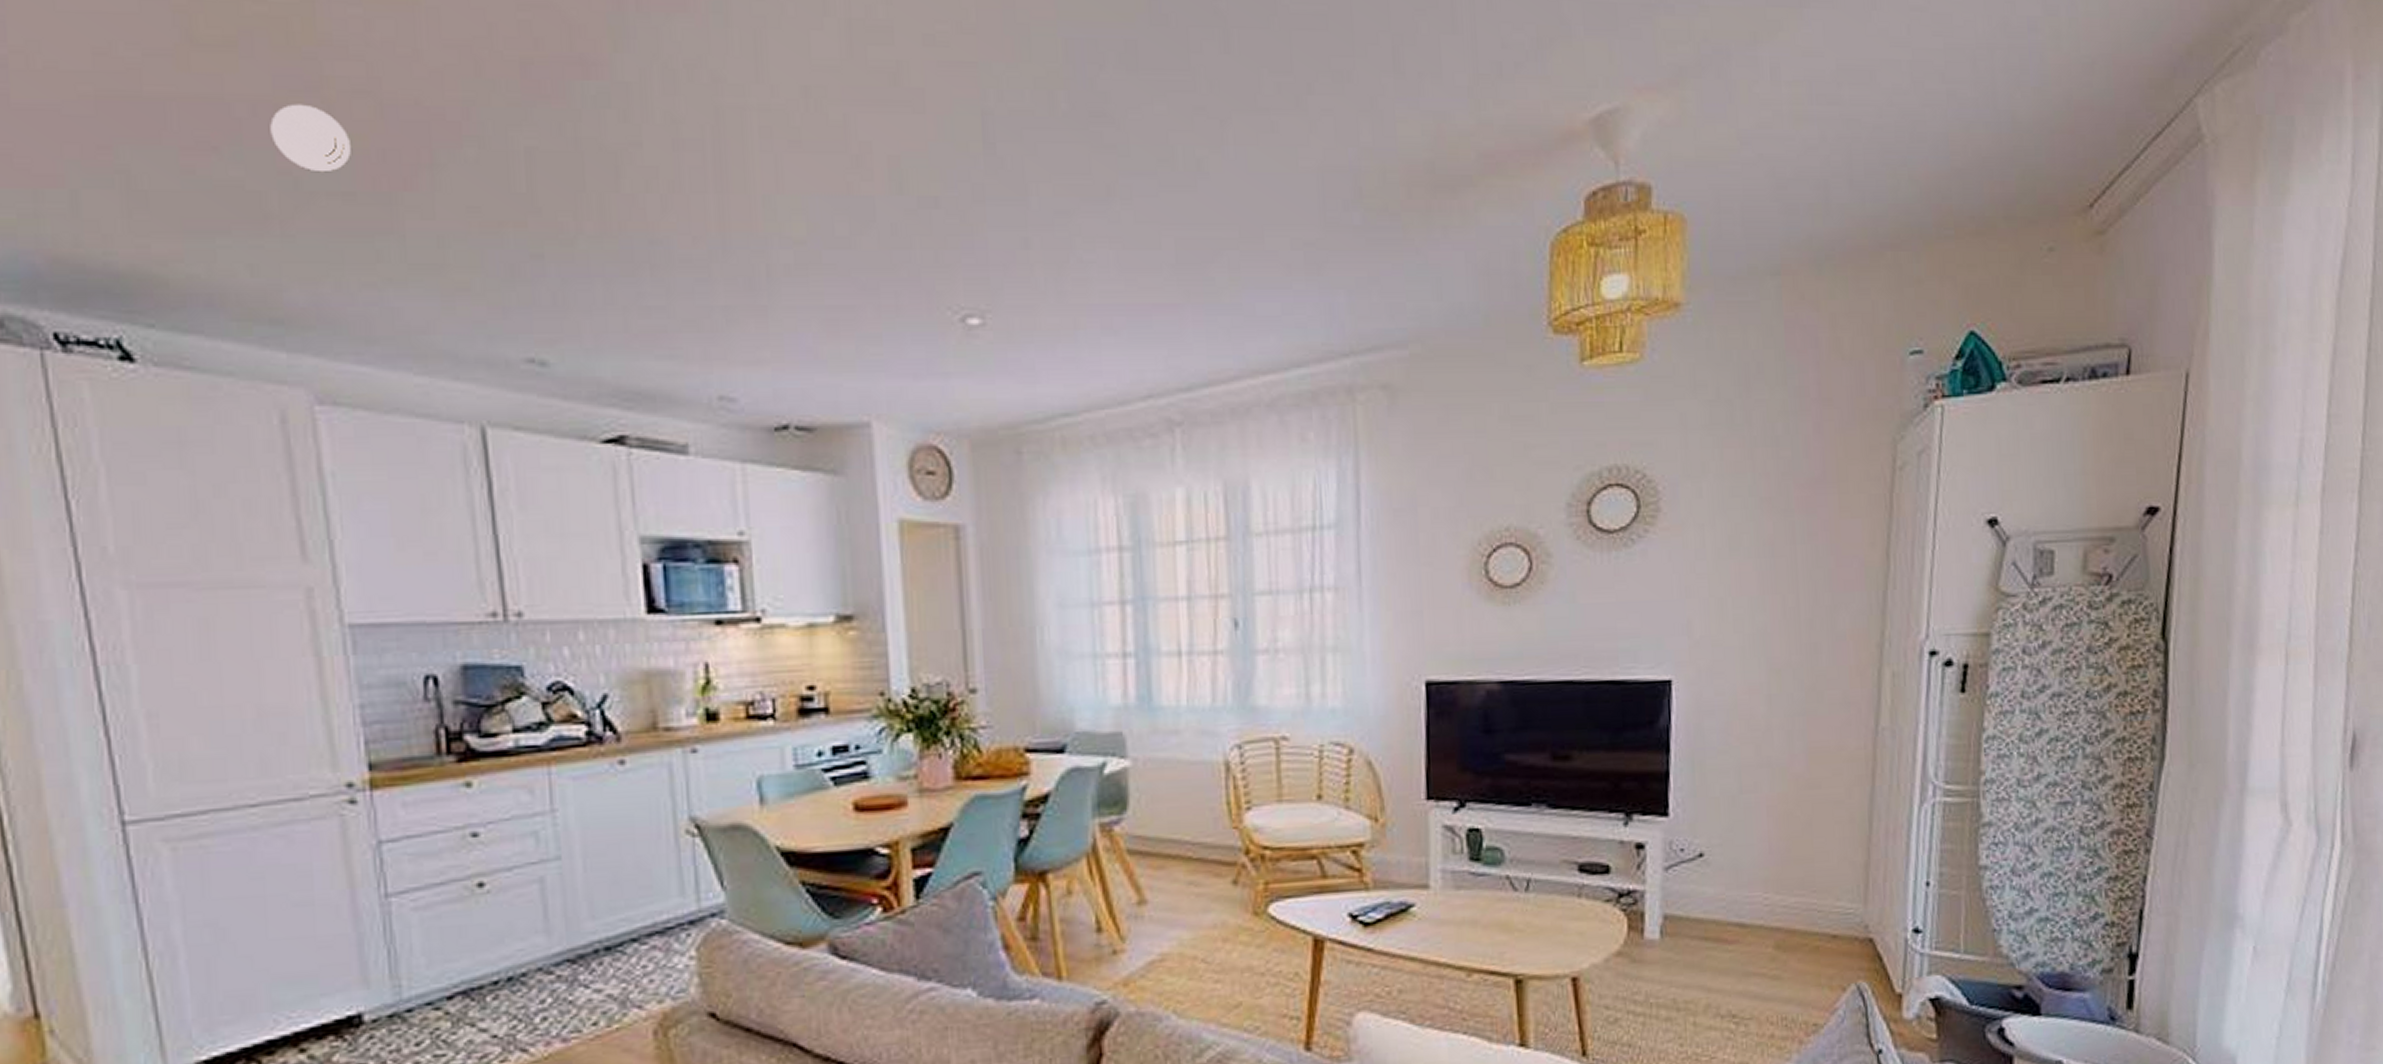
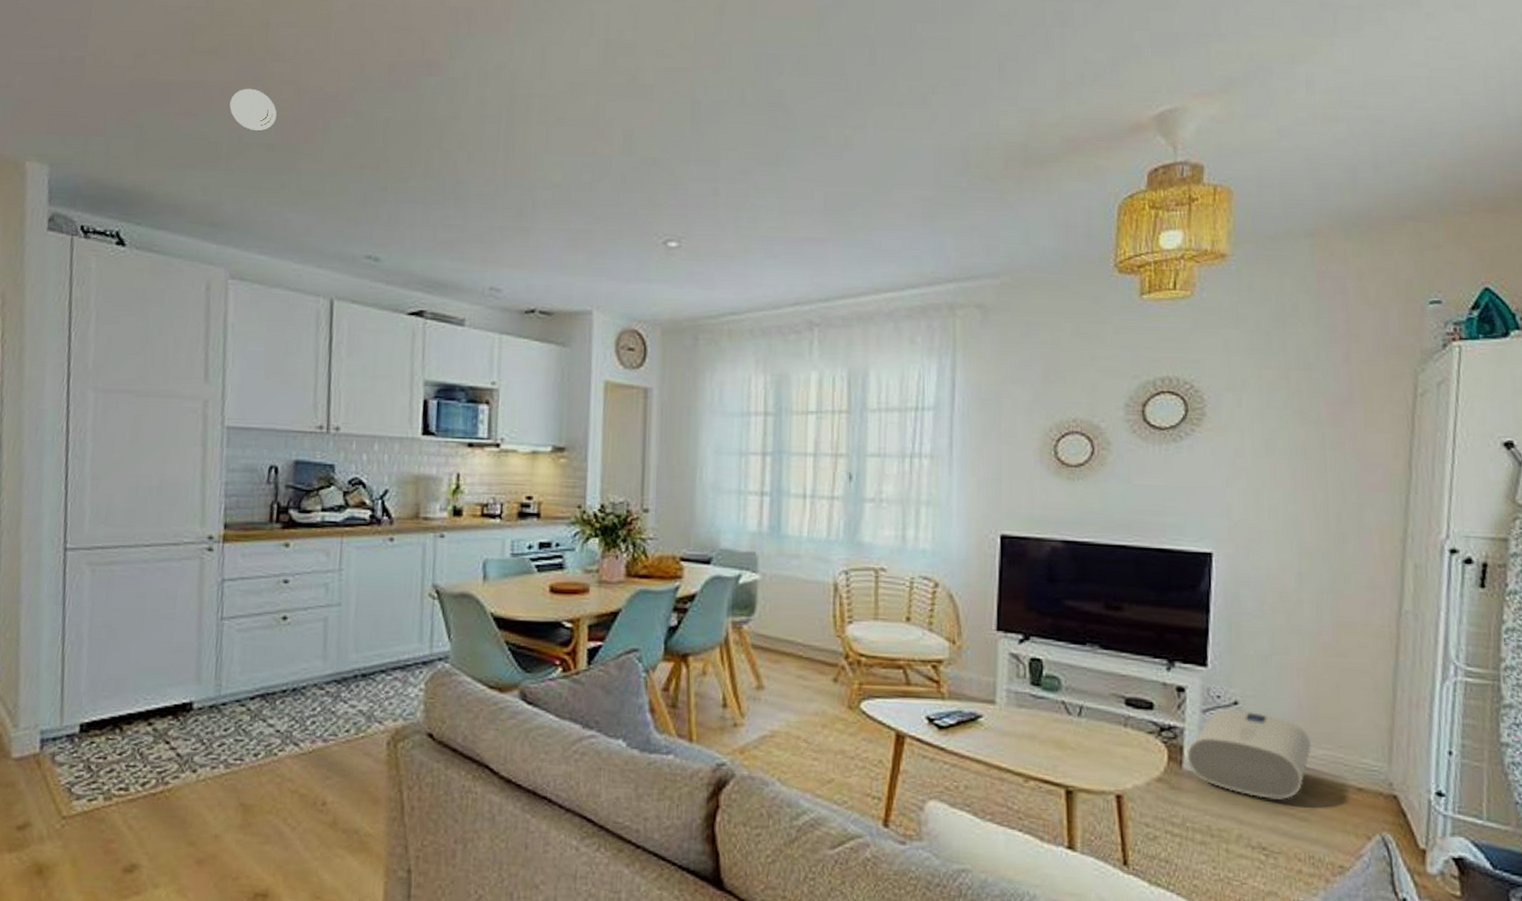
water heater: none [1648,862,1783,960] -> present [1187,709,1311,799]

